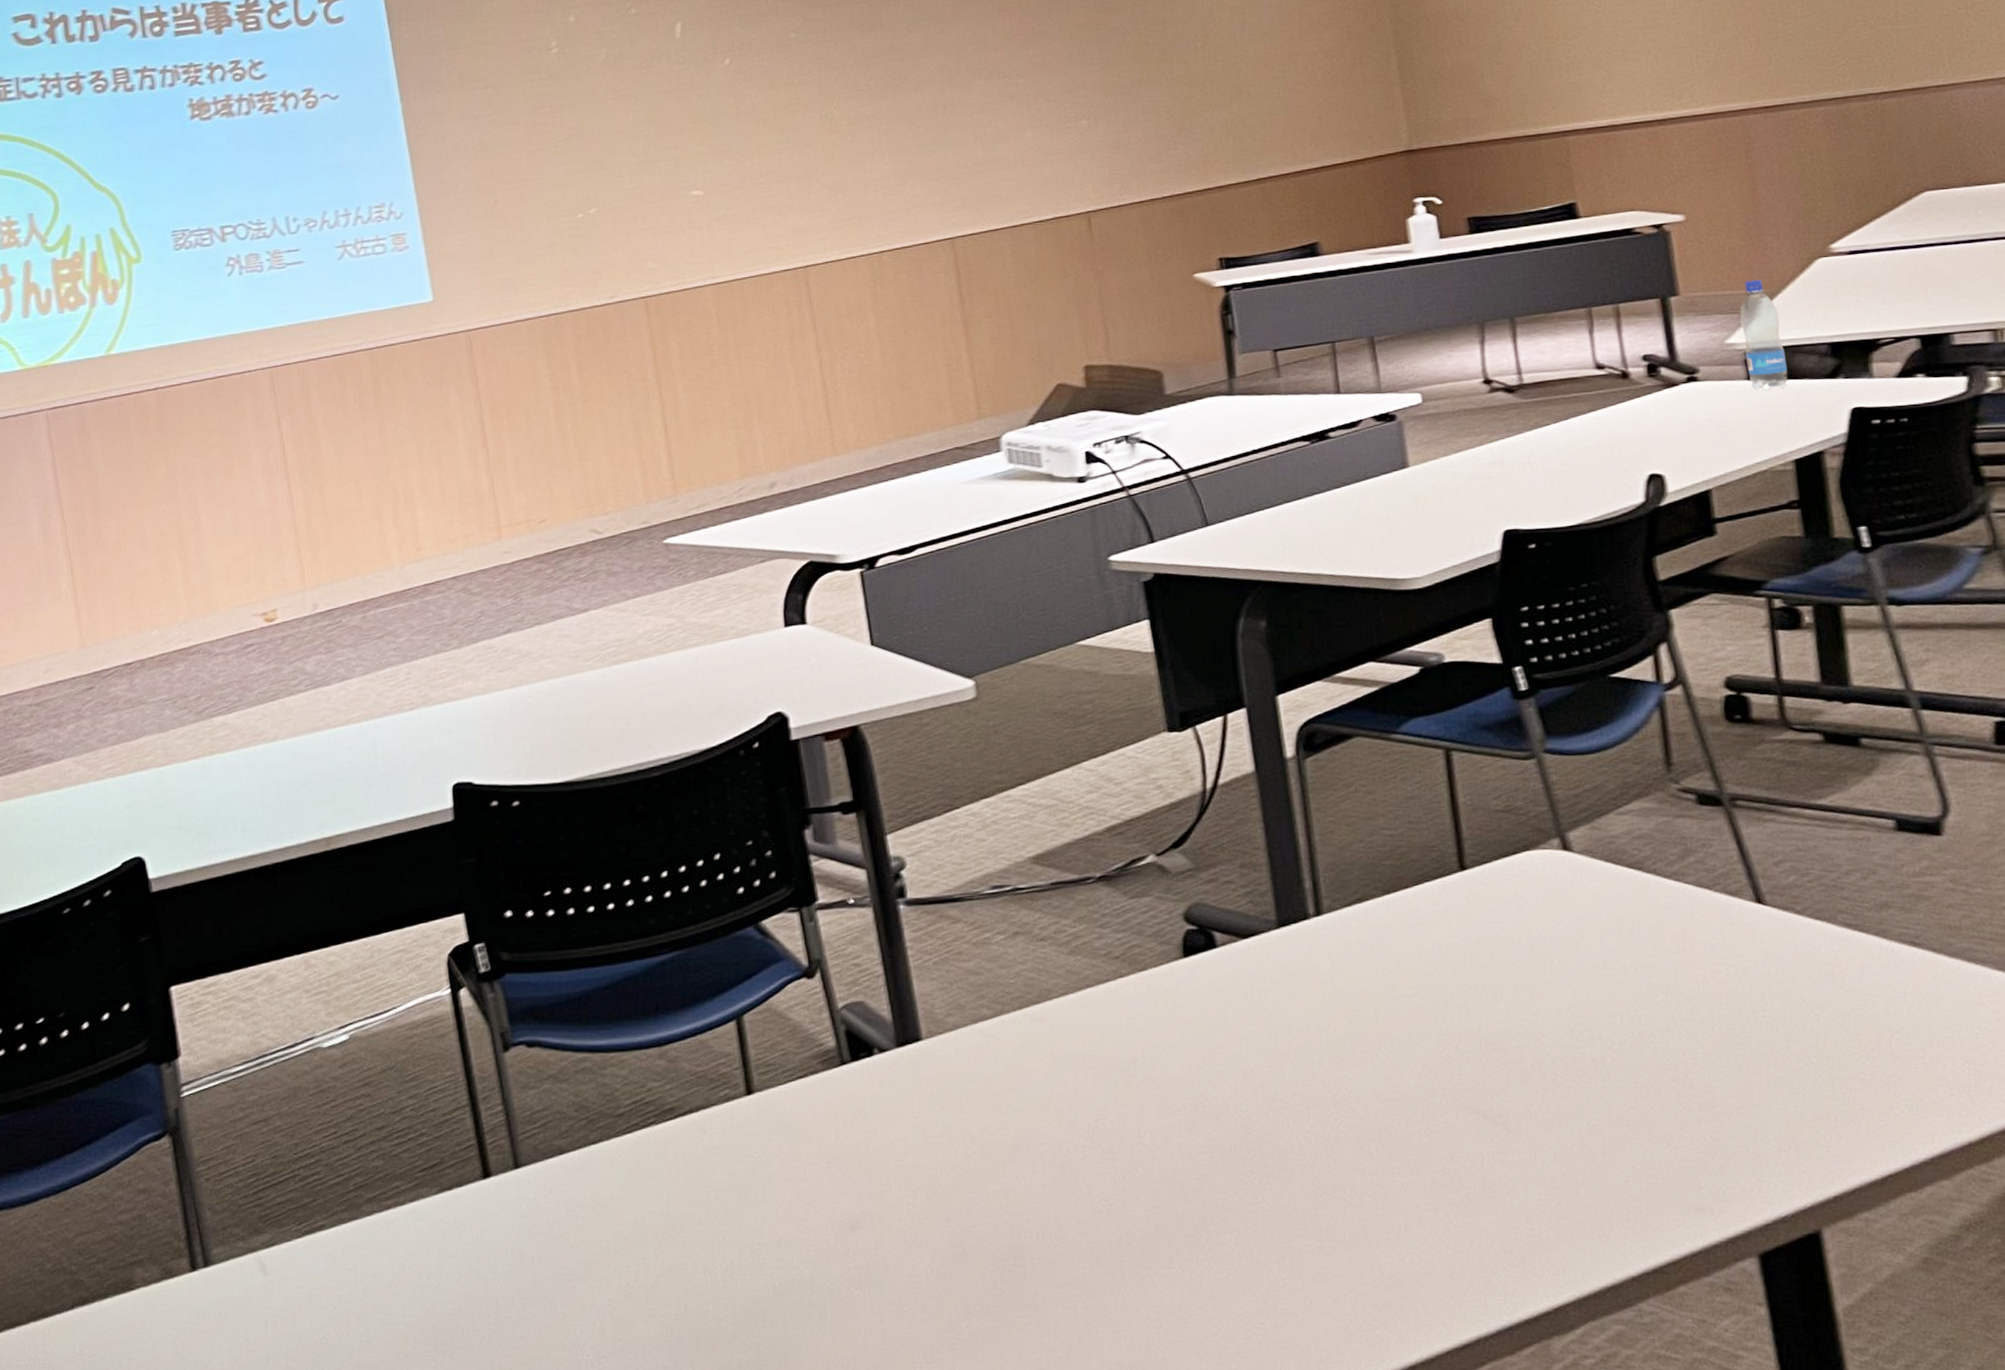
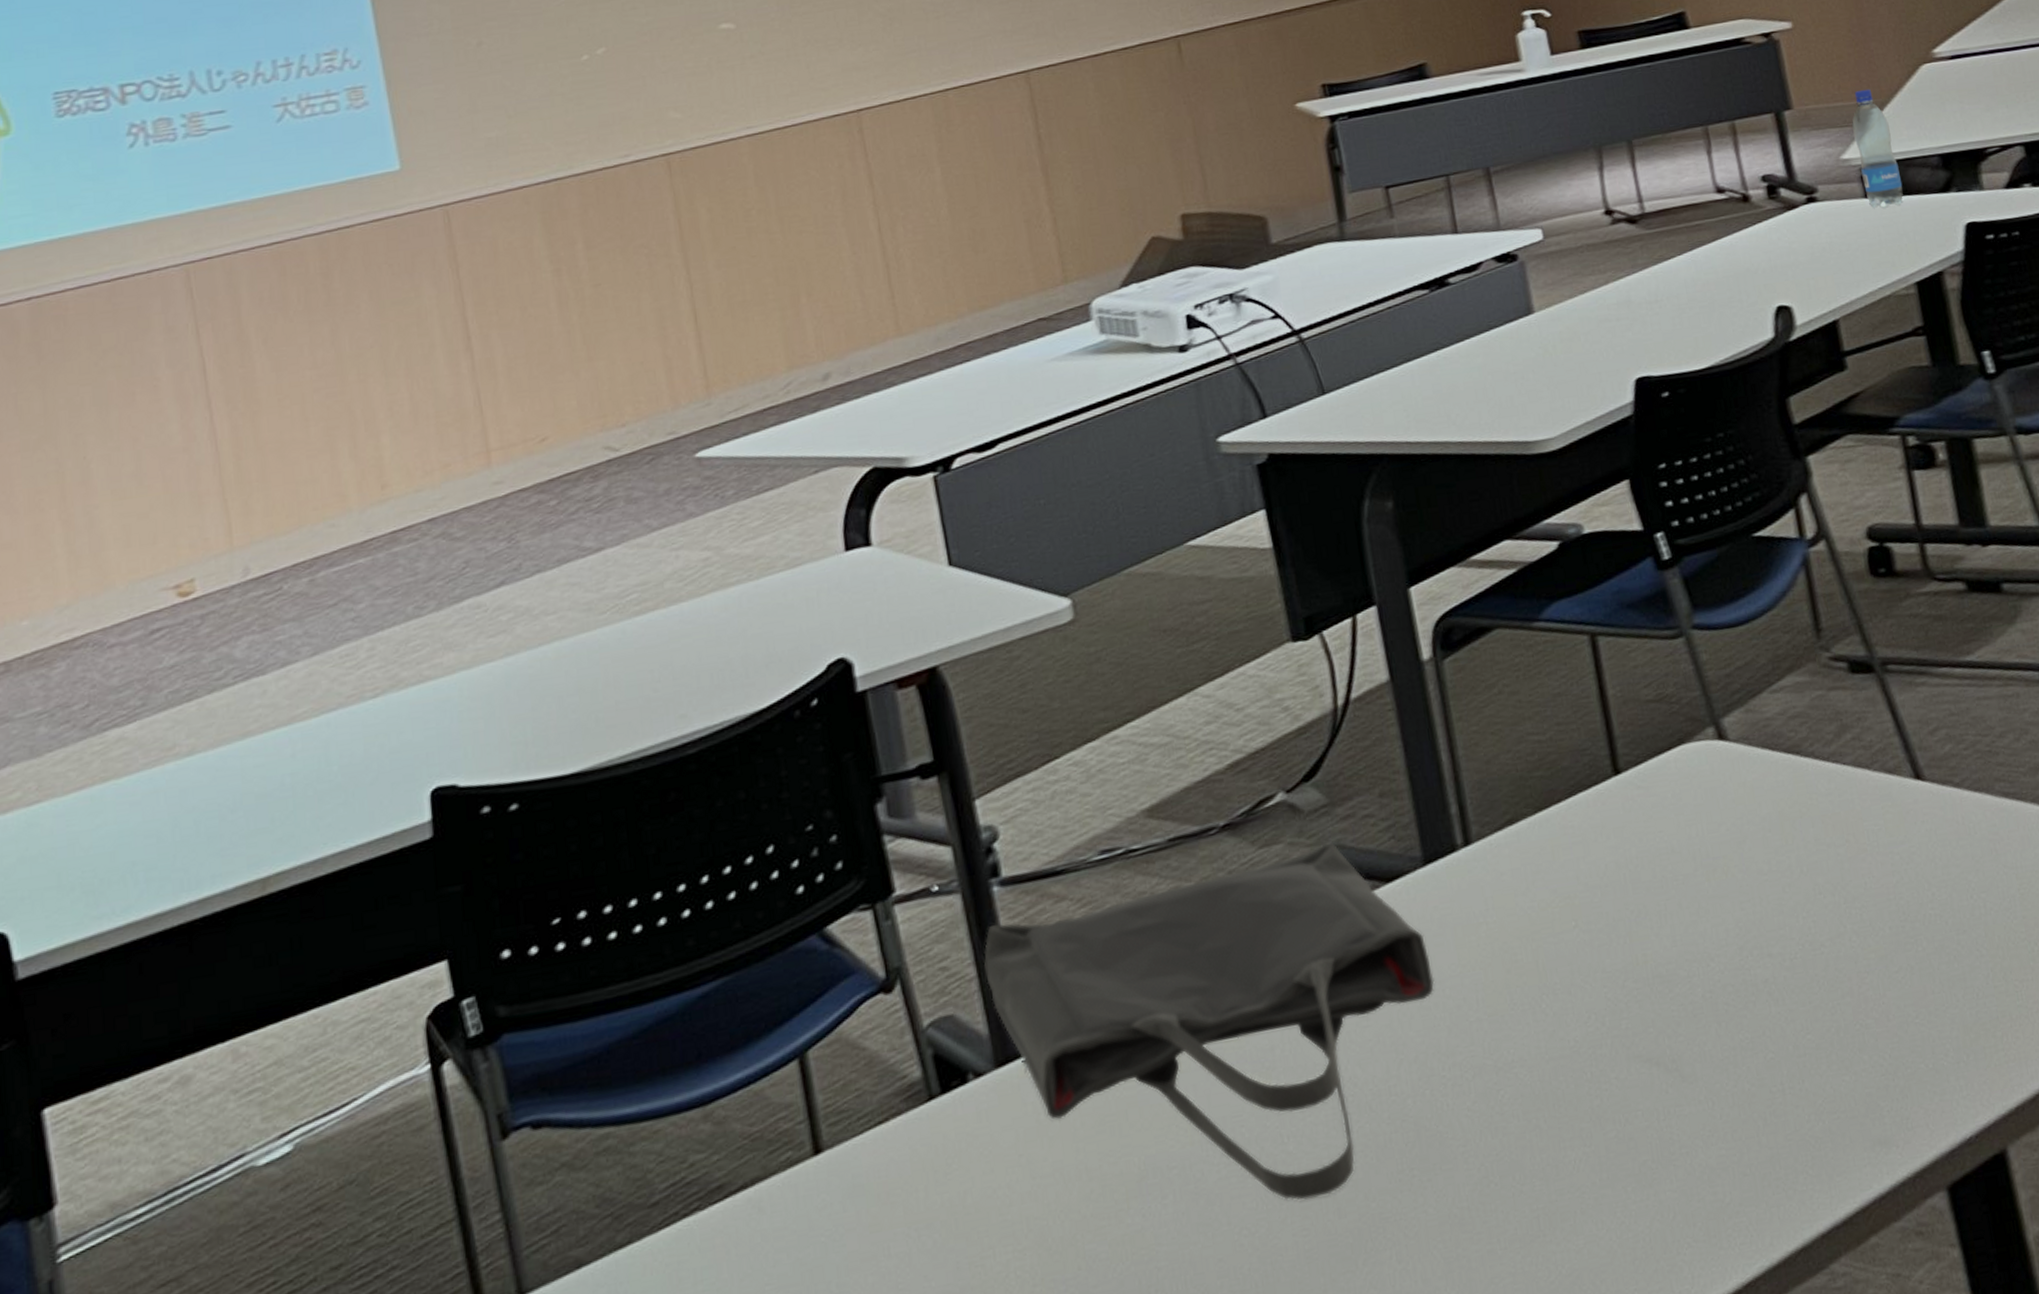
tote bag: none [890,900,1282,1184] -> present [984,843,1435,1201]

